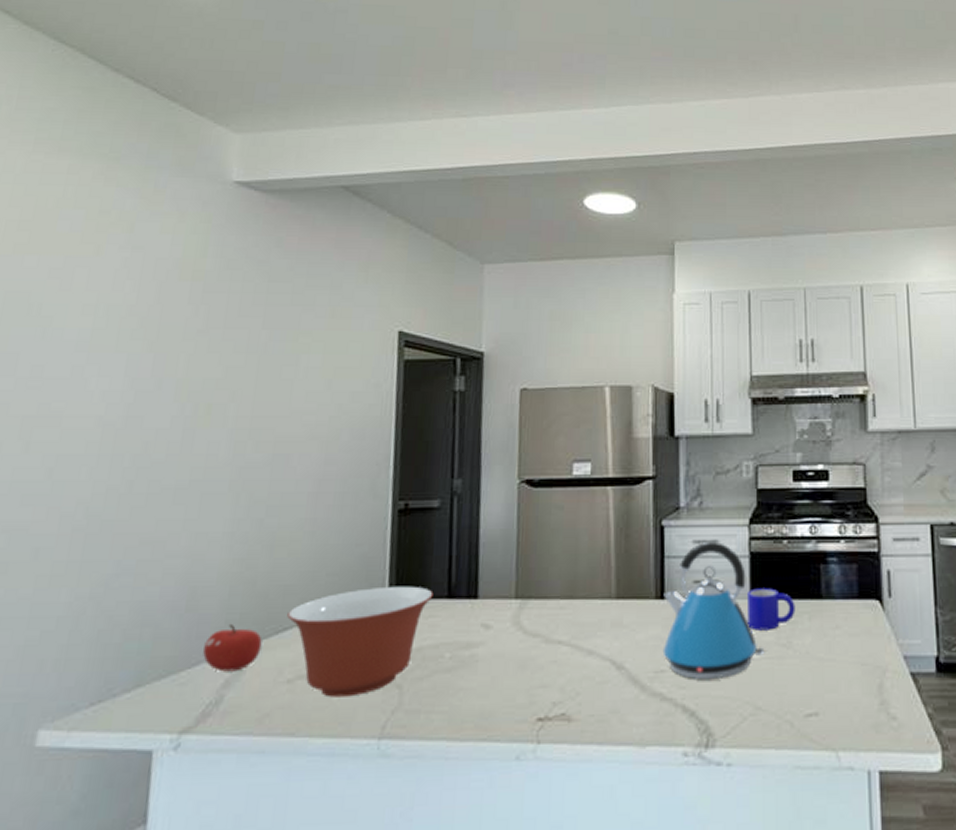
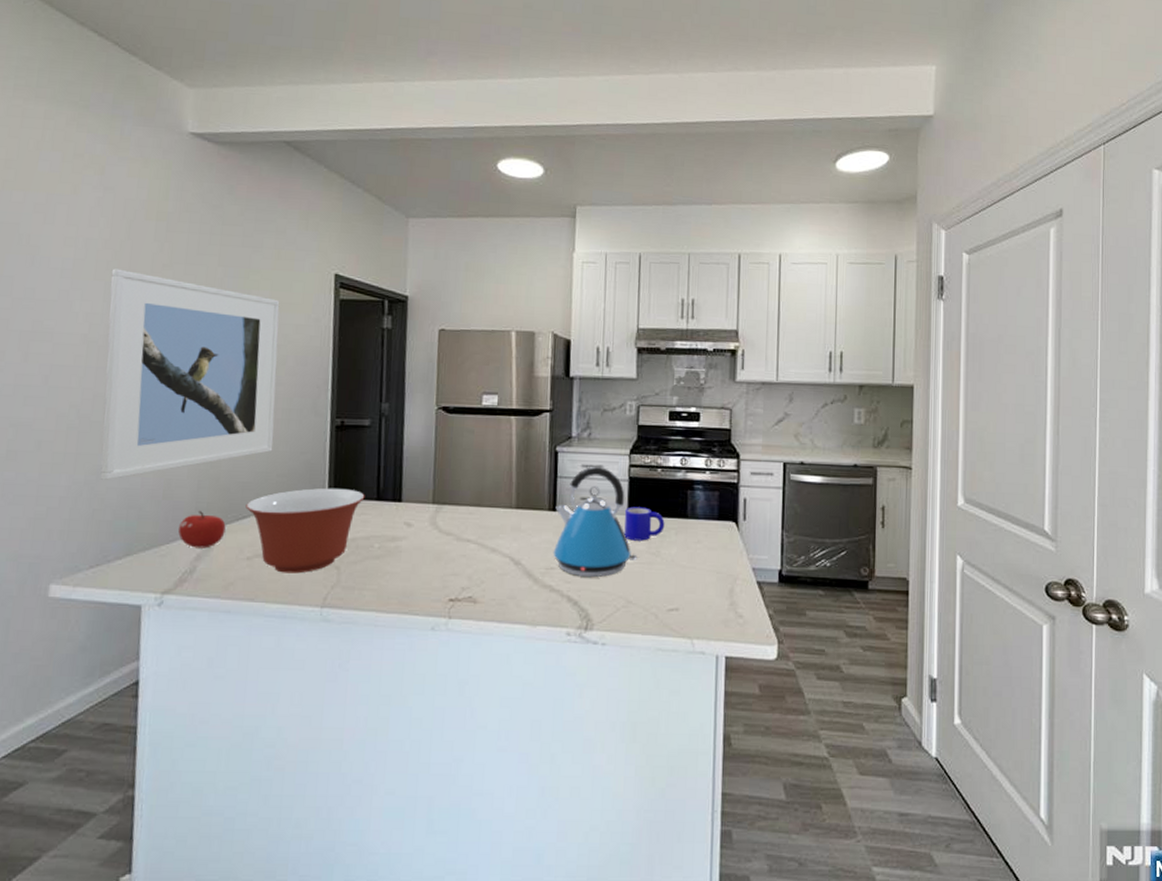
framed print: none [109,338,334,592] -> present [100,268,280,480]

